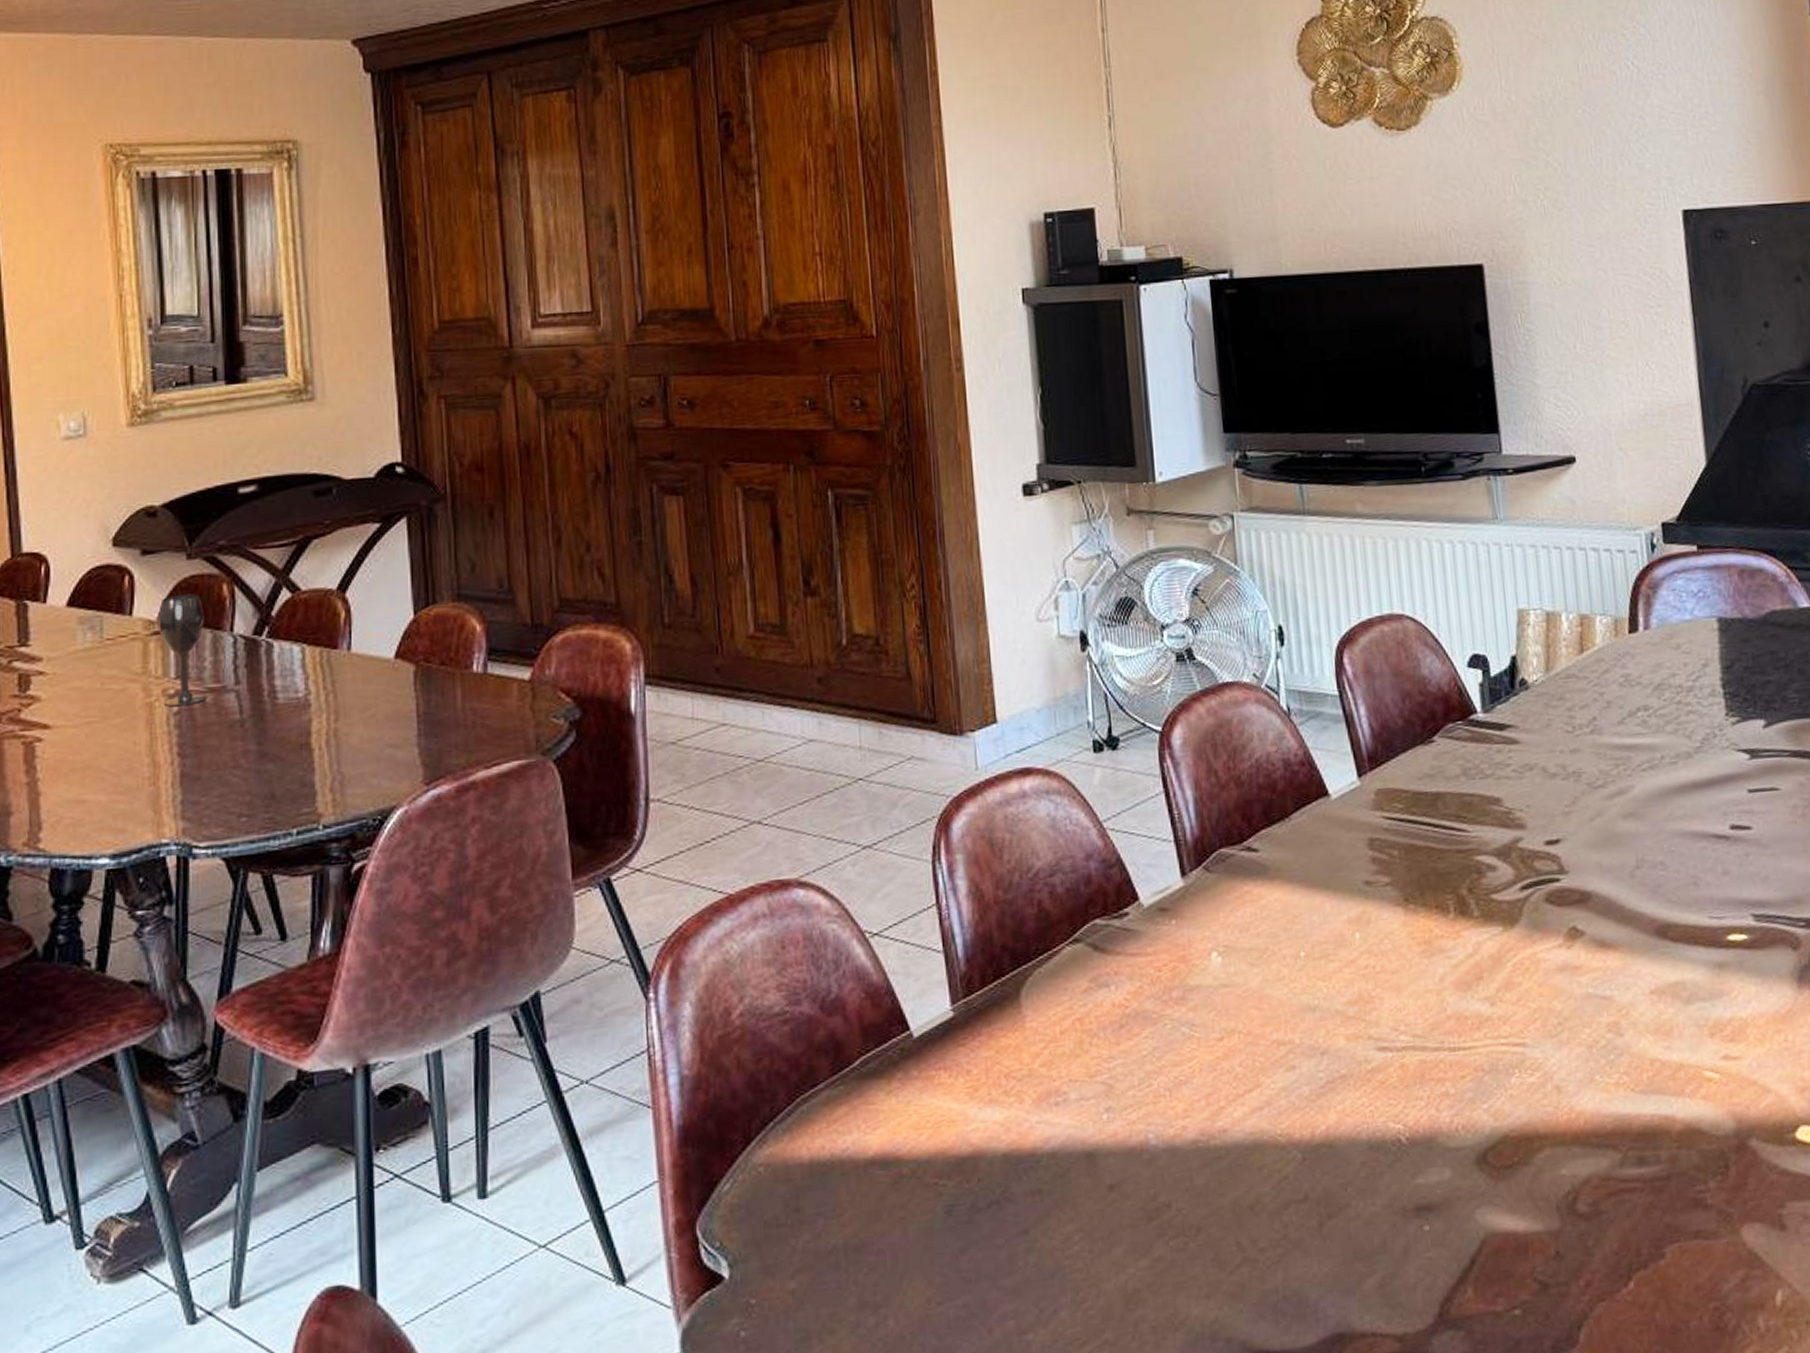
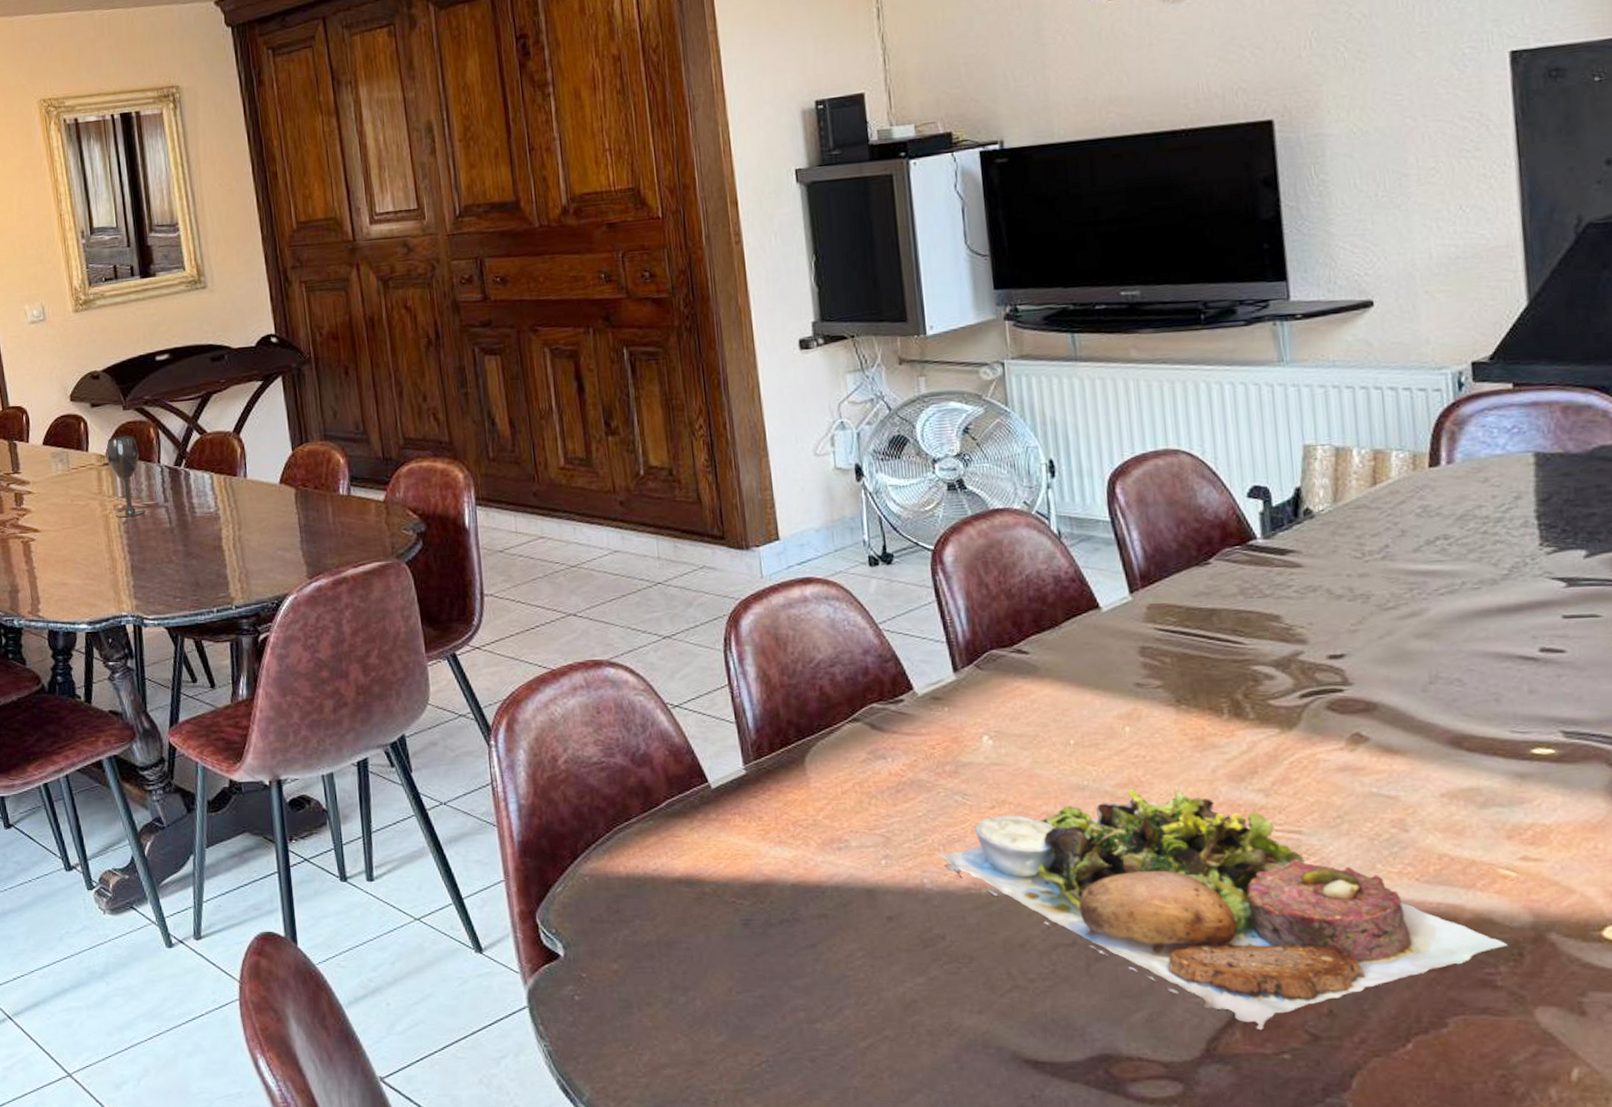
food platter: none [1164,1004,1715,1284] -> present [938,788,1508,1031]

